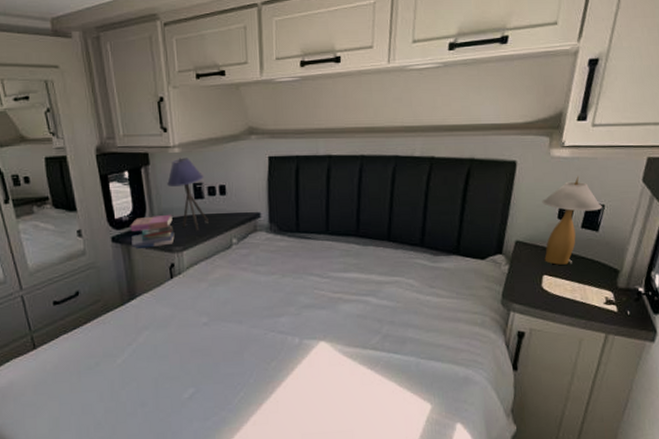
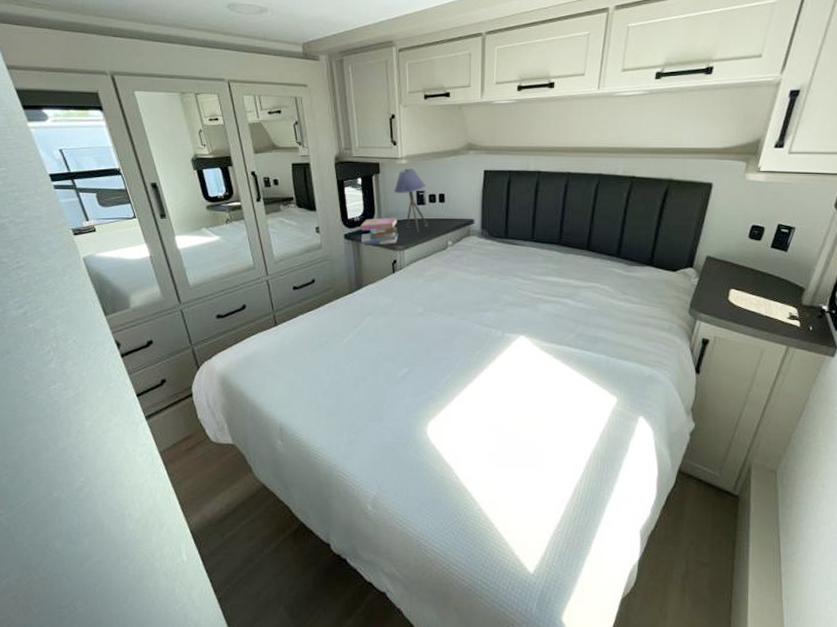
table lamp: present [542,176,602,265] -> none [733,199,793,280]

